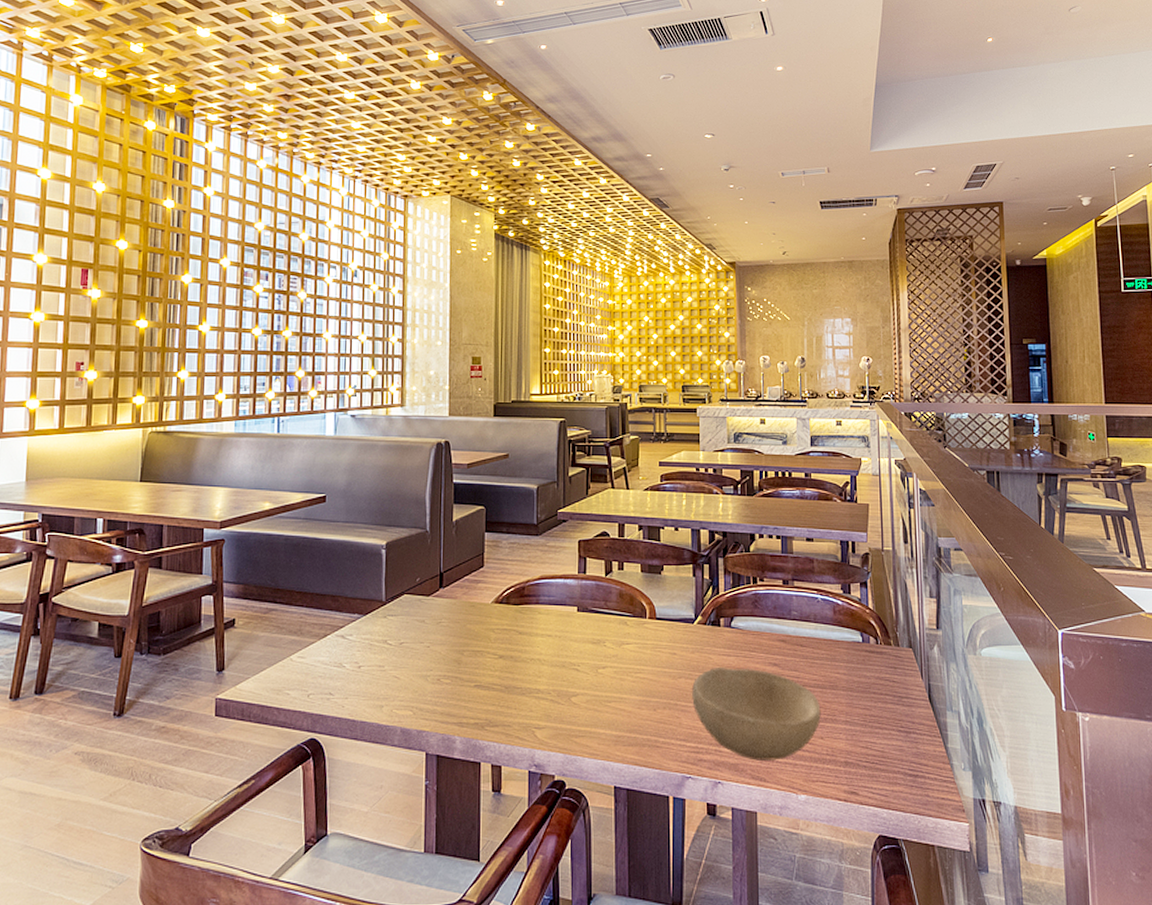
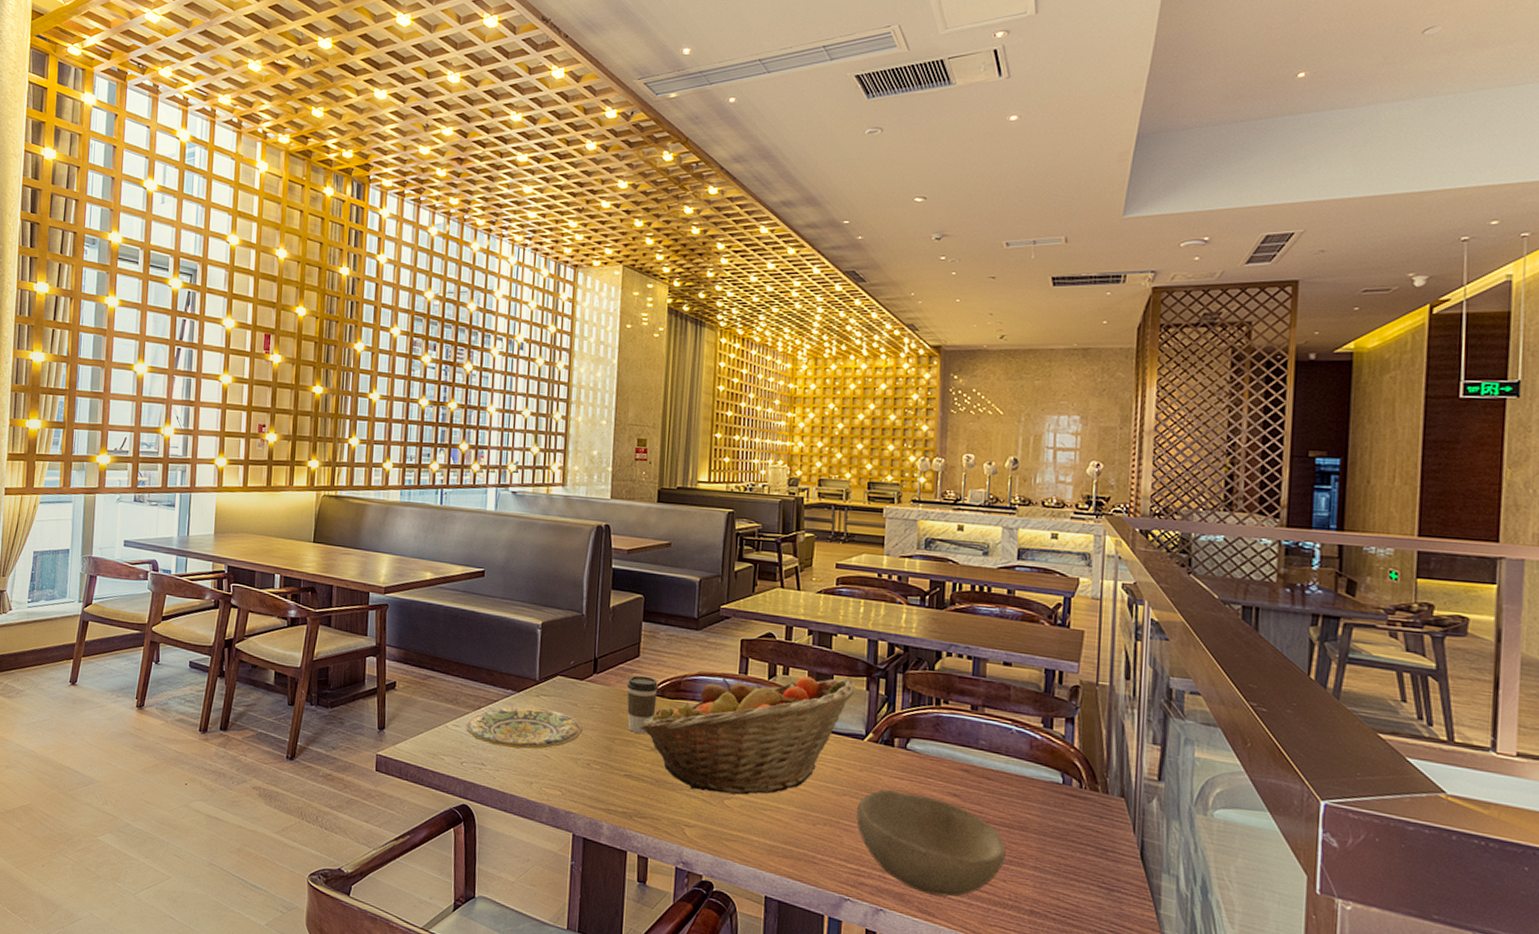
plate: none [311,628,432,673] -> present [465,706,584,749]
coffee cup: none [472,585,504,642] -> present [626,675,659,734]
fruit basket: none [487,568,684,691] -> present [639,676,857,795]

